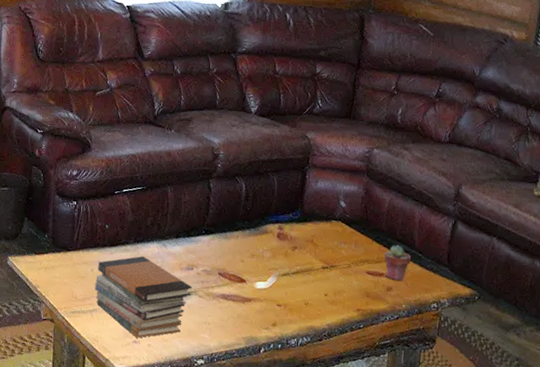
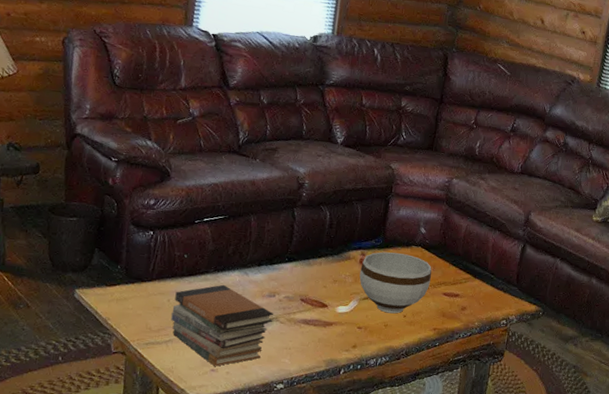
bowl: none [277,226,354,292] -> present [359,252,432,314]
potted succulent: present [384,244,412,281] -> none [459,267,485,301]

